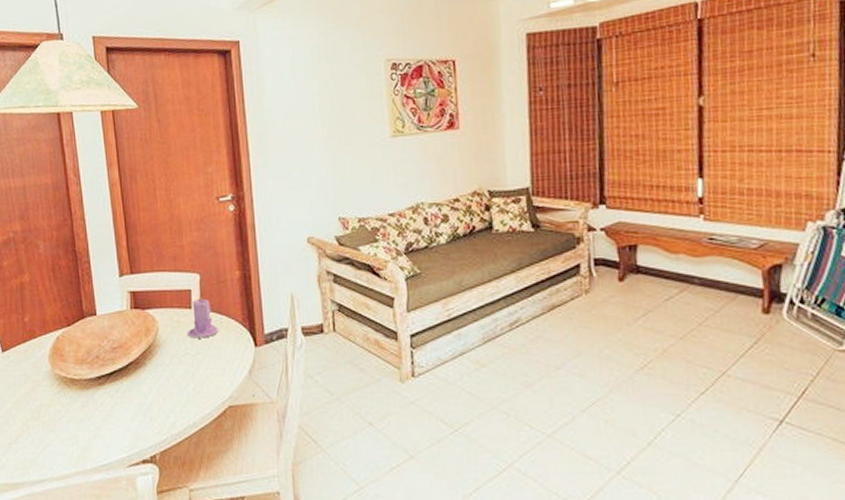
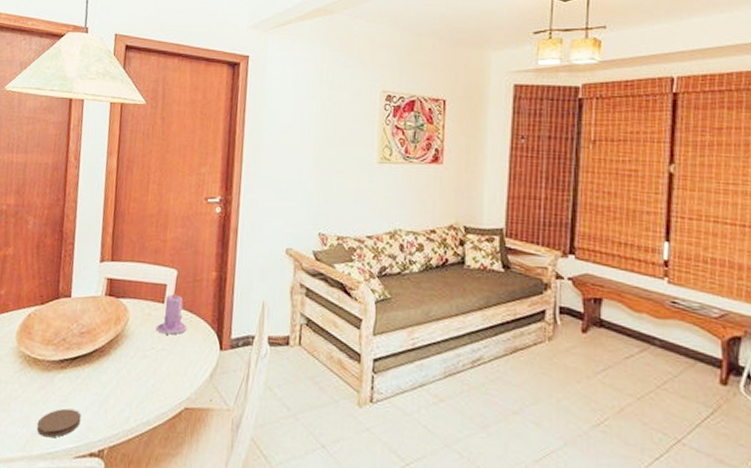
coaster: none [86,422,128,451] -> present [36,408,81,438]

